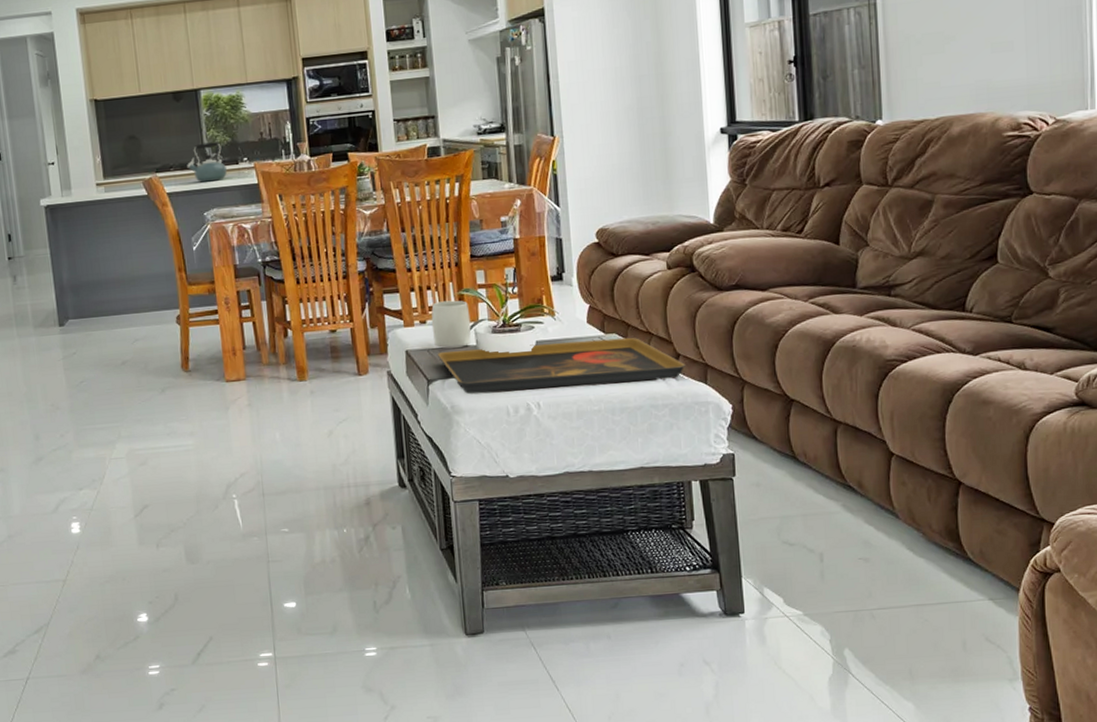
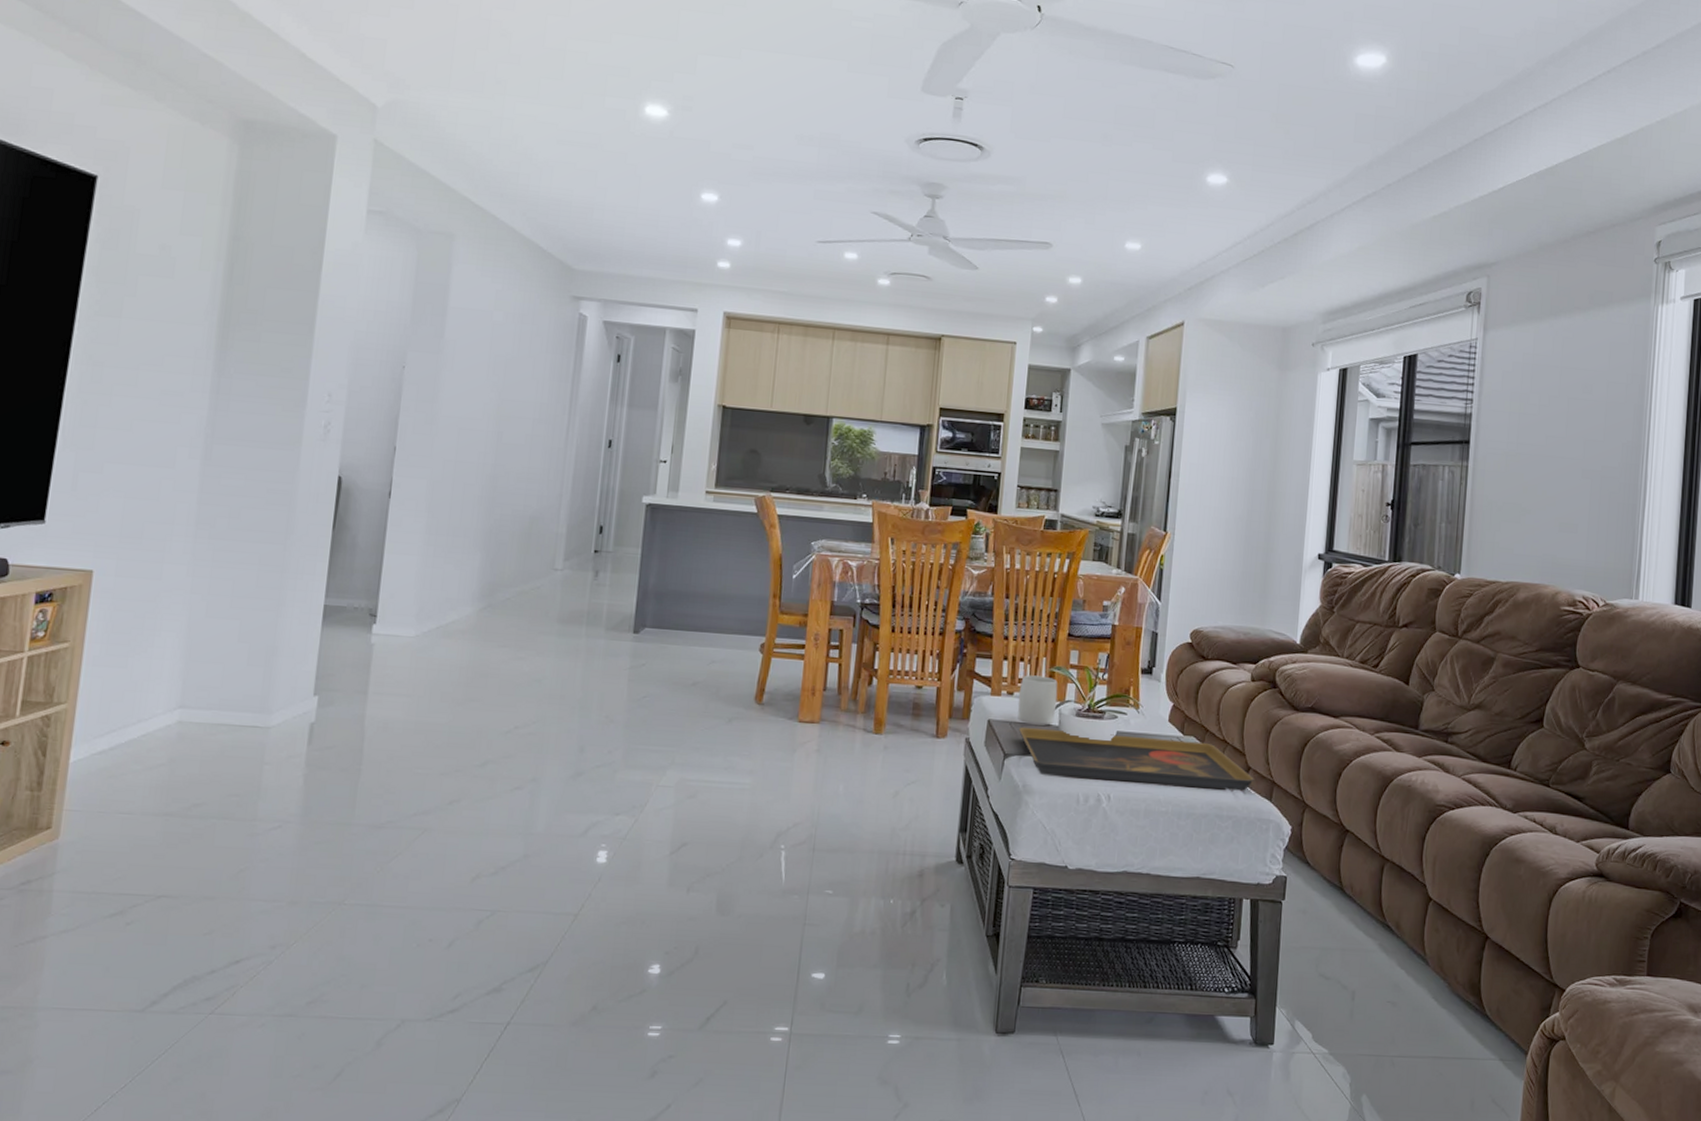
kettle: present [187,142,228,183] -> none [804,471,845,512]

